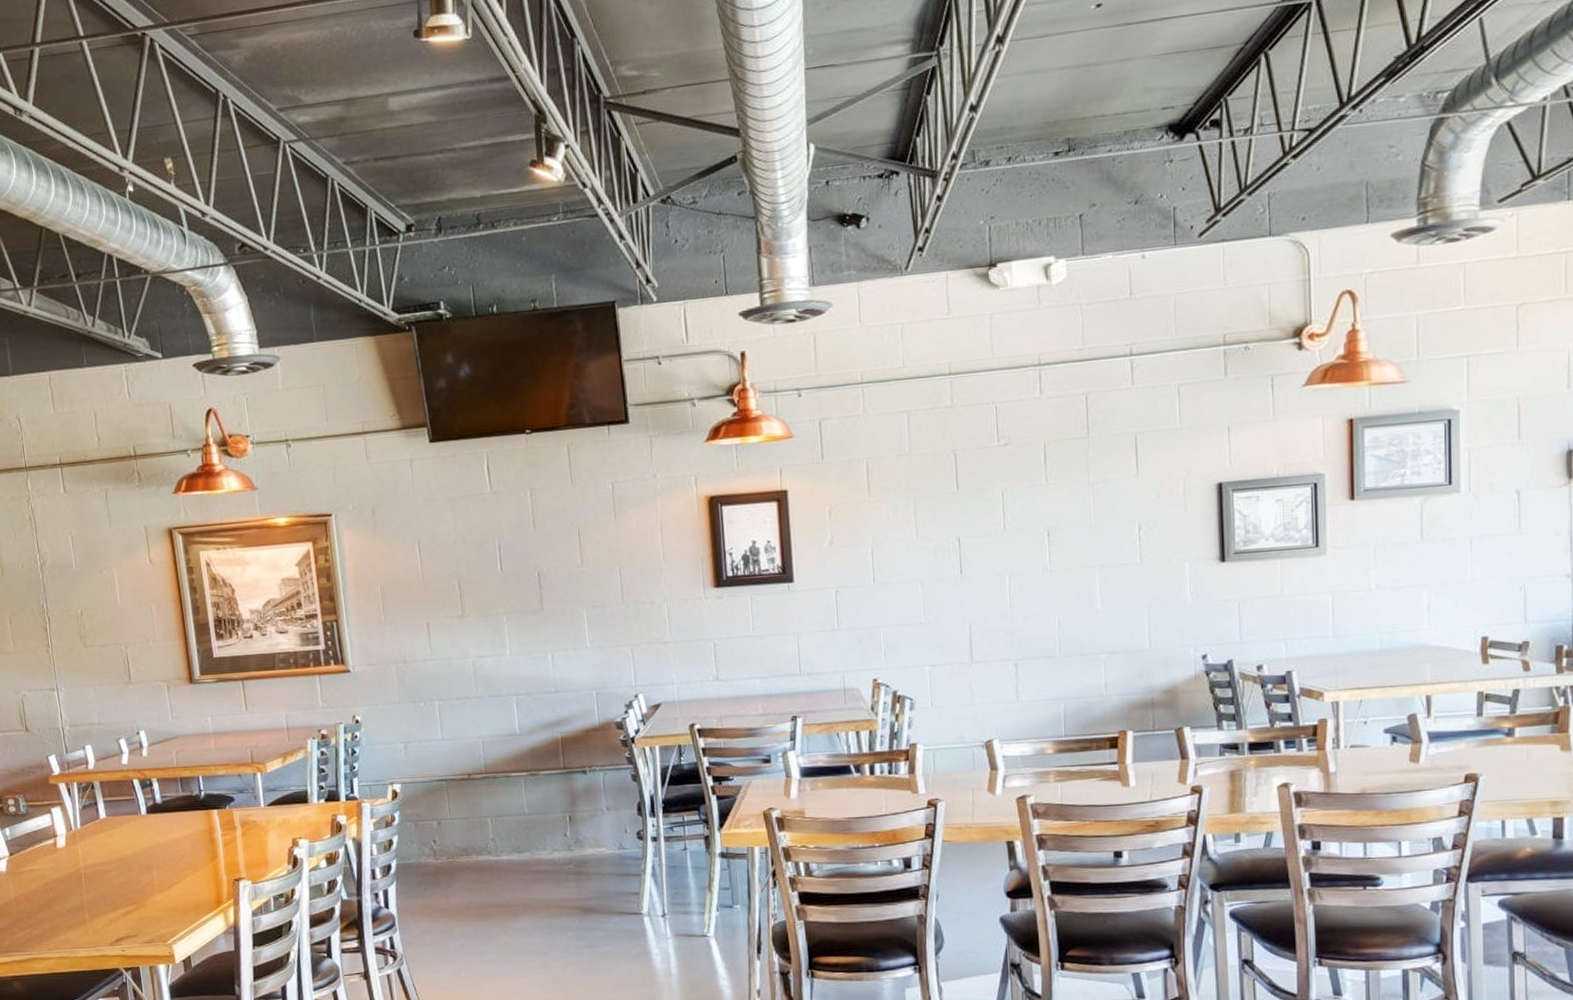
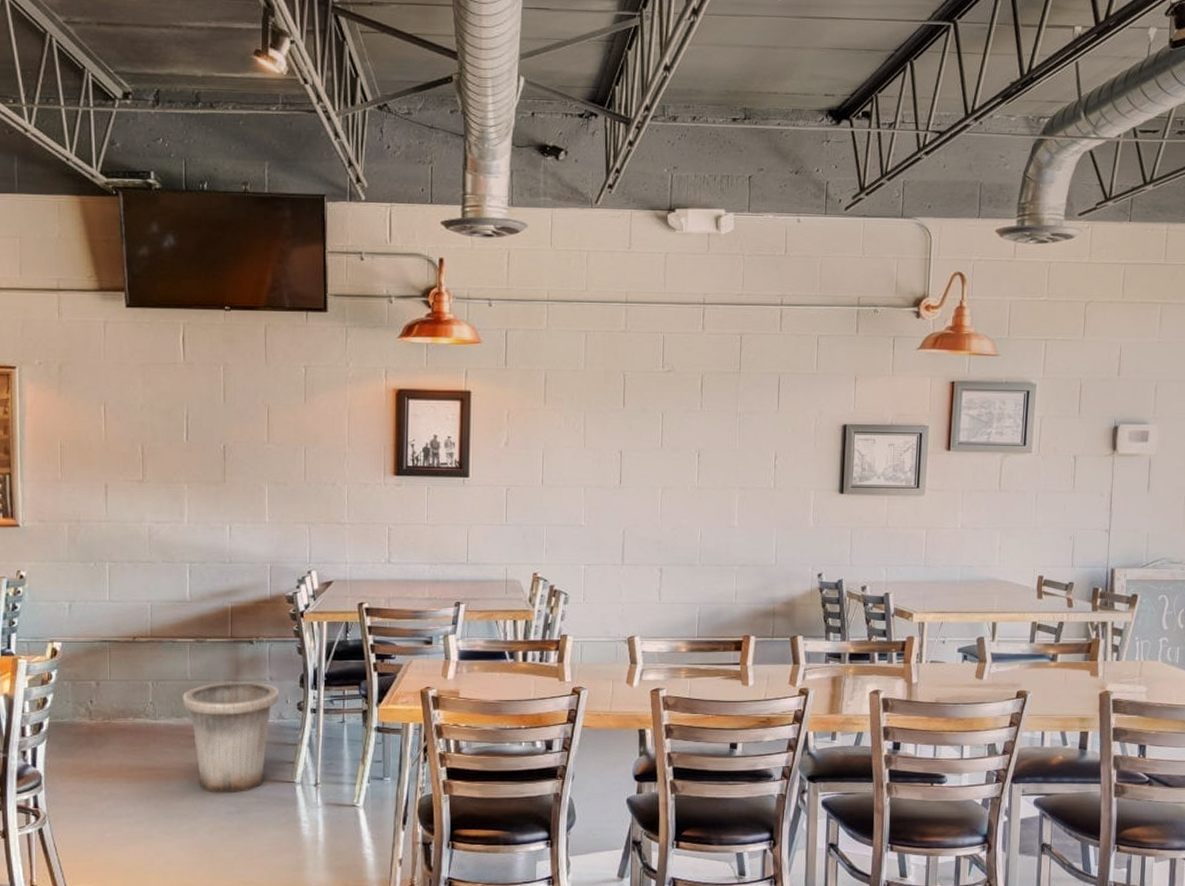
trash can: none [522,812,618,928] -> present [183,682,278,794]

